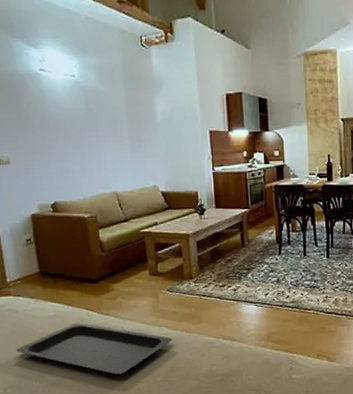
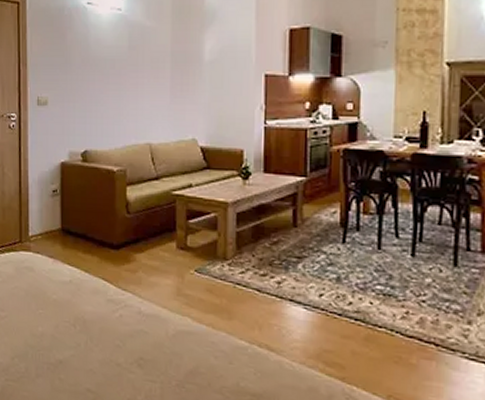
serving tray: present [15,323,172,375] -> none [27,294,195,367]

